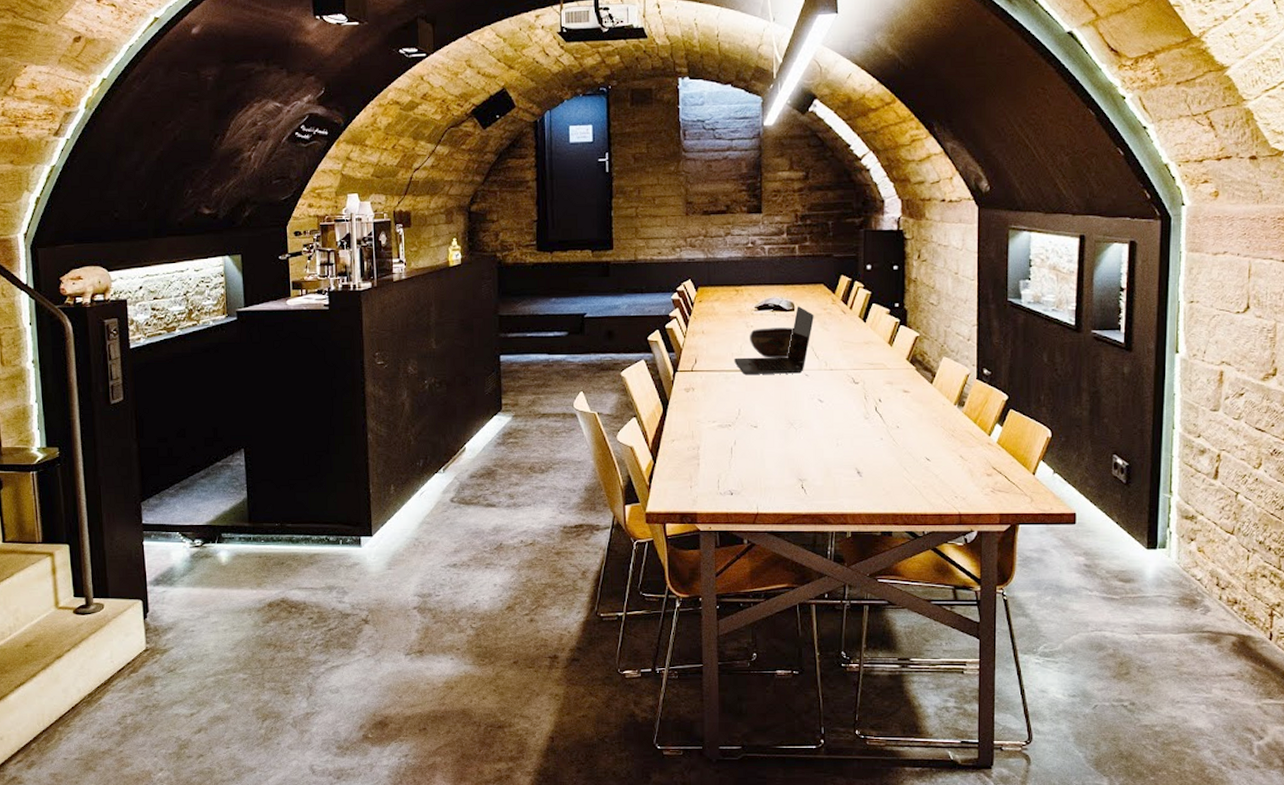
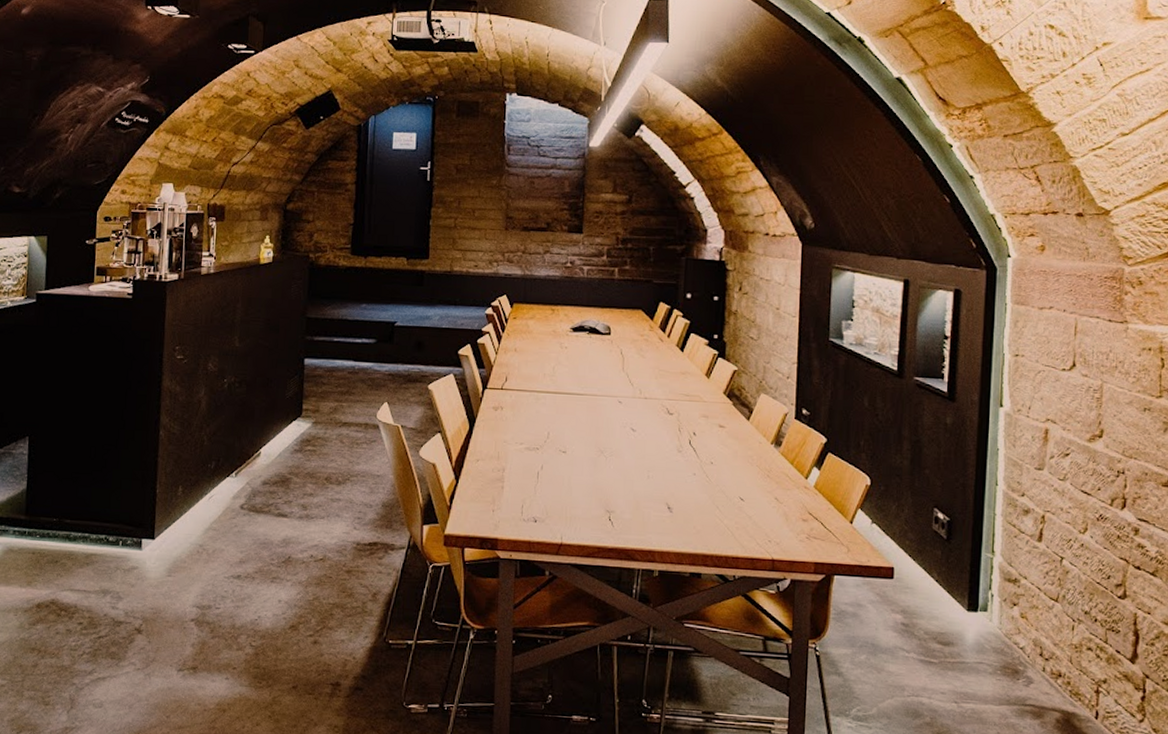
laptop: present [734,306,814,374] -> none [546,330,630,400]
decorative bowl: present [750,327,794,358] -> none [563,350,609,383]

